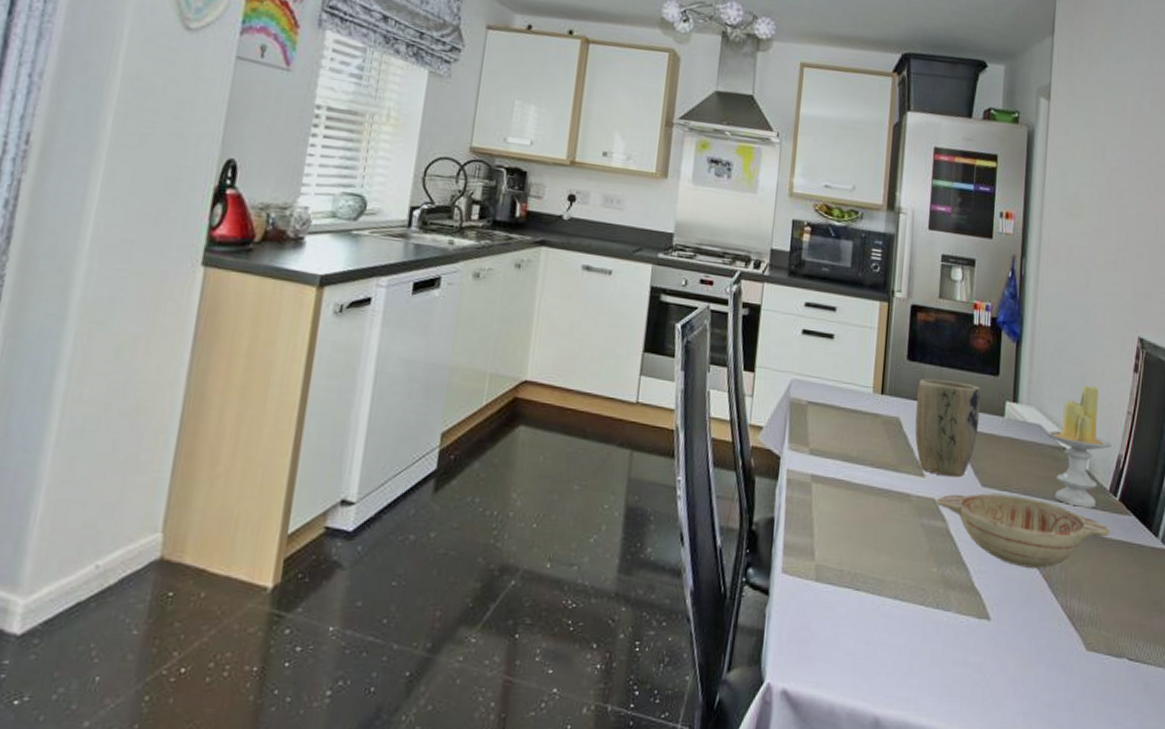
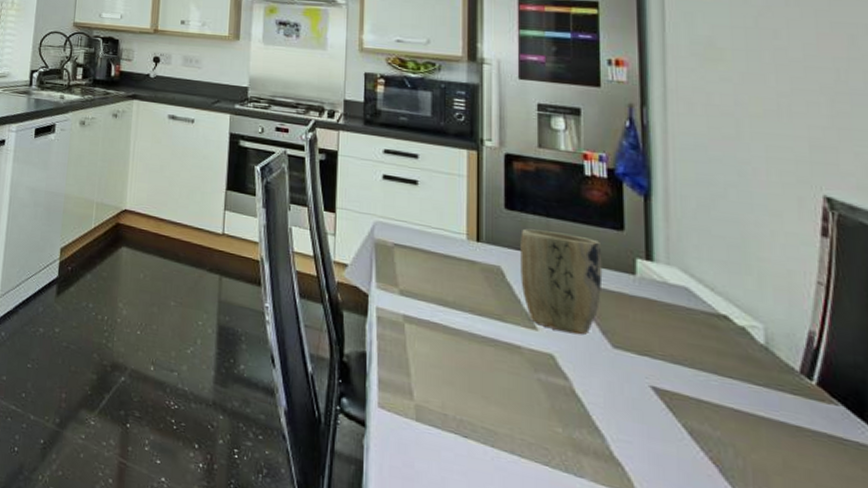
decorative bowl: present [936,493,1110,569] -> none [554,352,807,450]
candle: present [1047,384,1113,508] -> none [698,246,799,389]

